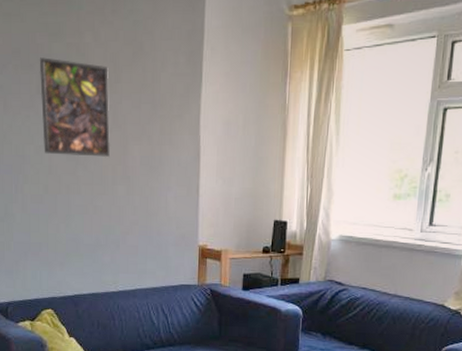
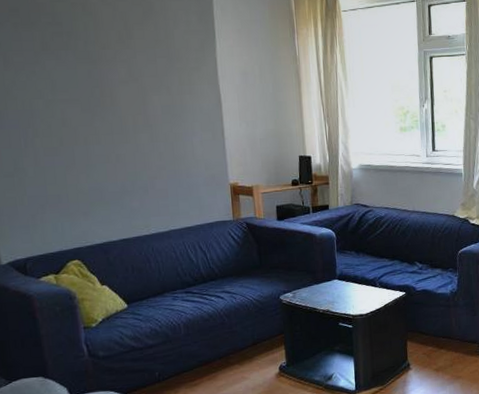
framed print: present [39,57,111,157] -> none [41,16,129,108]

